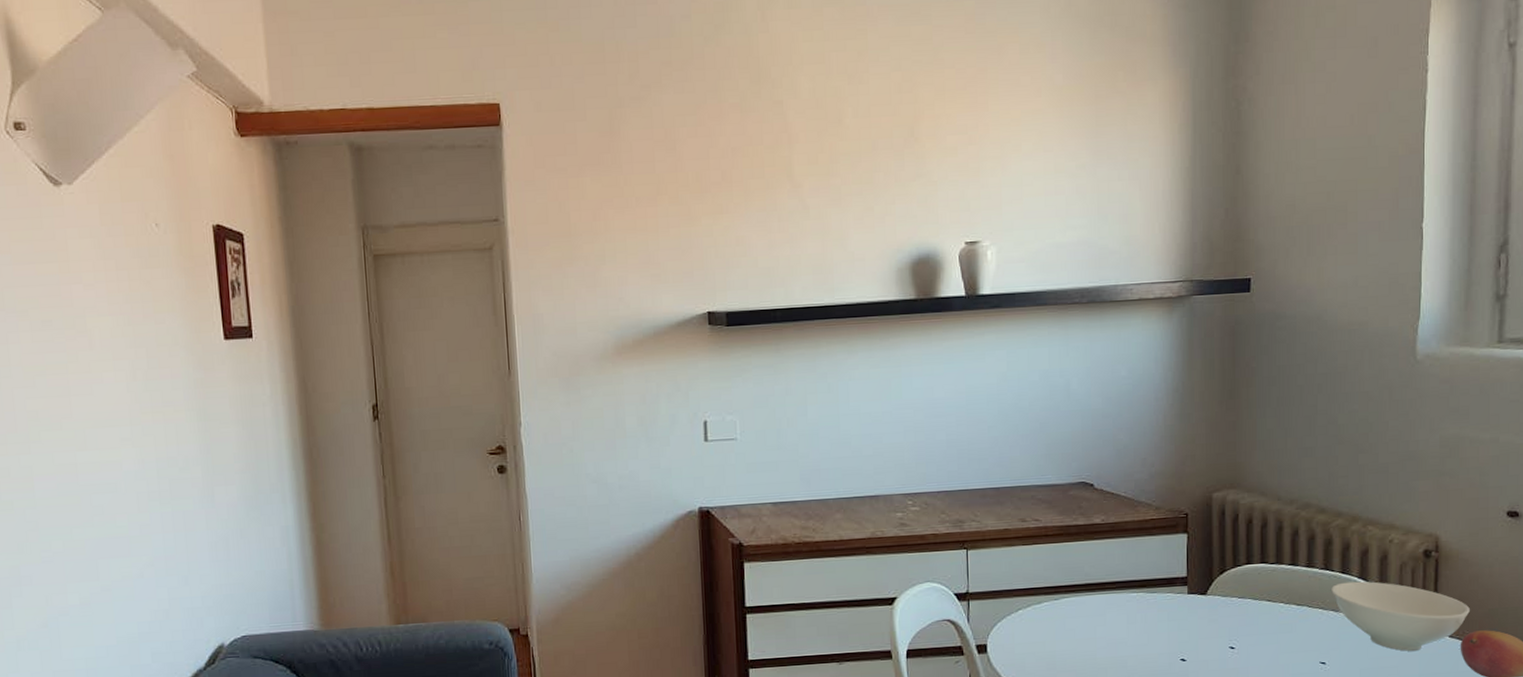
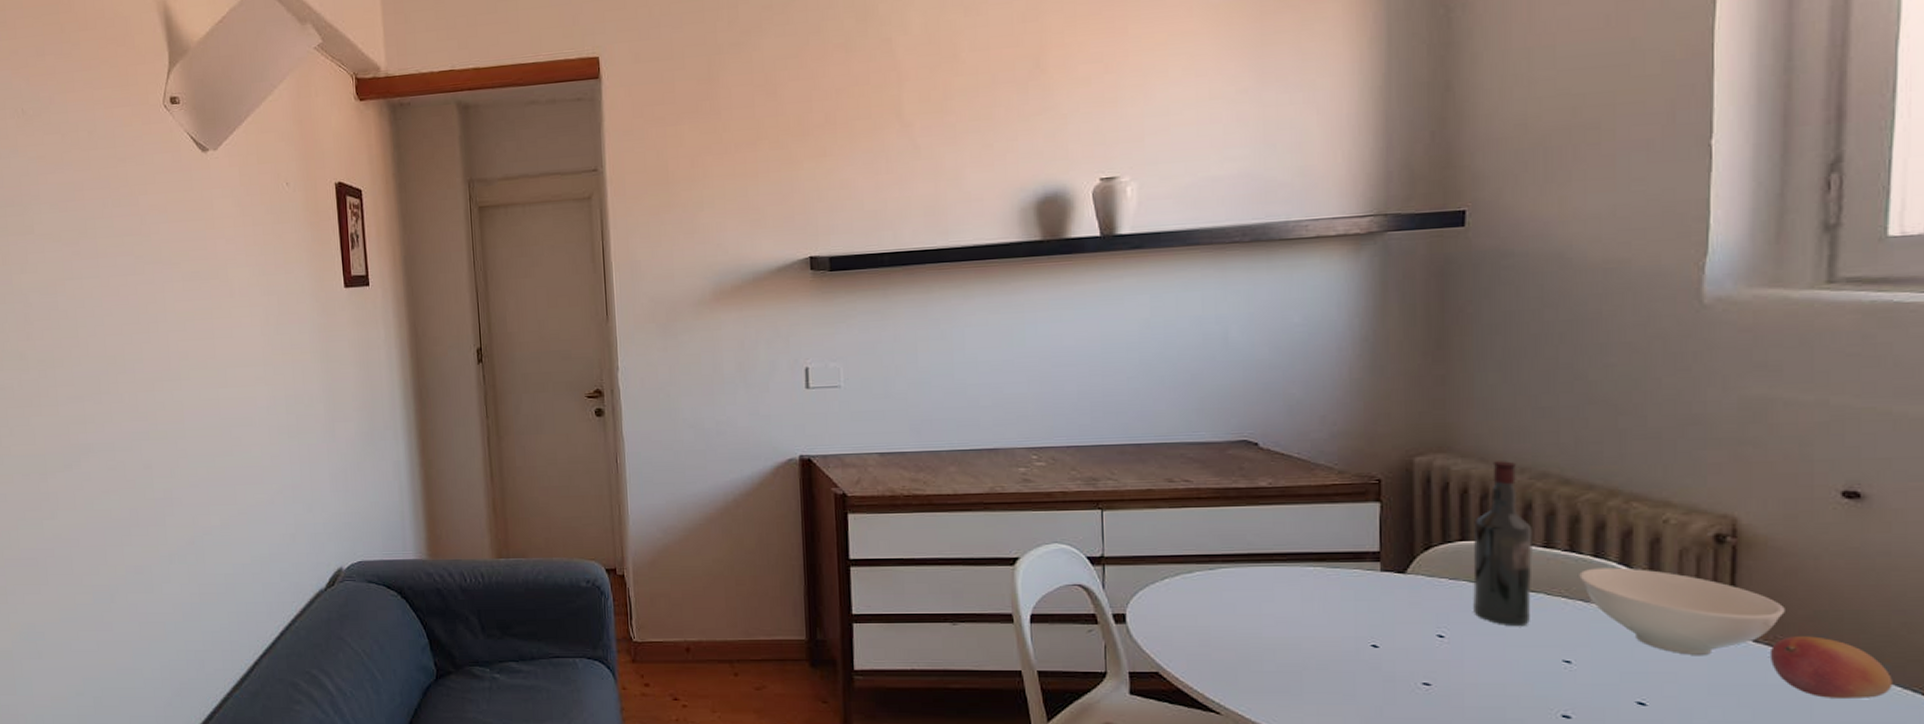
wine bottle: none [1256,494,1299,635] -> present [1473,461,1533,625]

